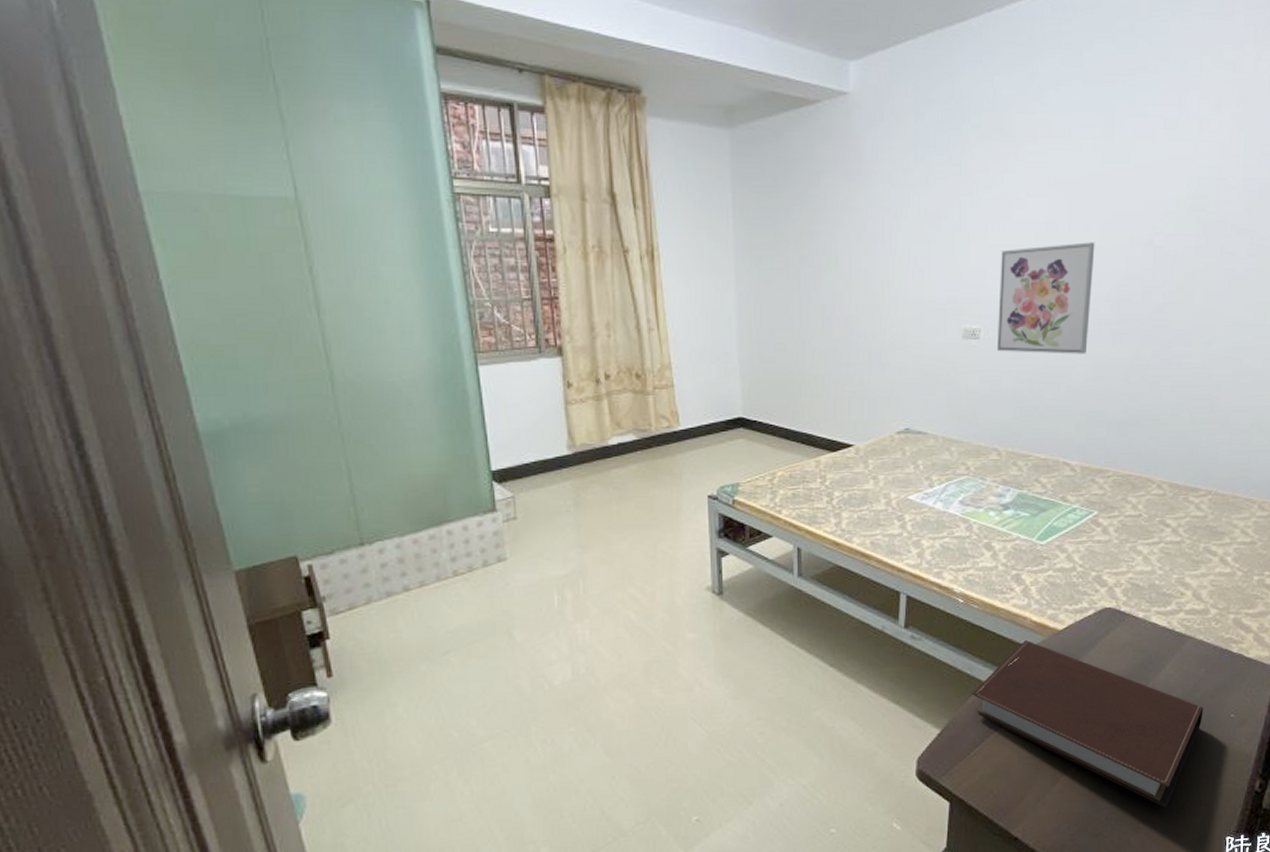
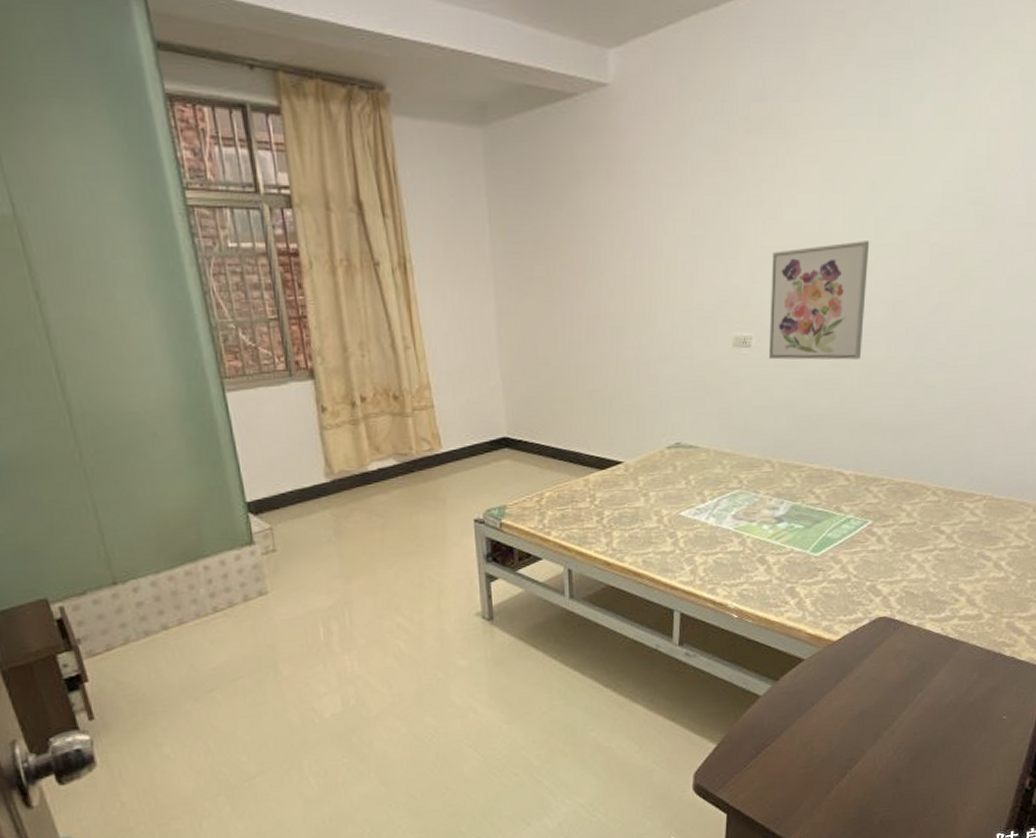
notebook: present [971,639,1204,807] -> none [747,651,976,809]

